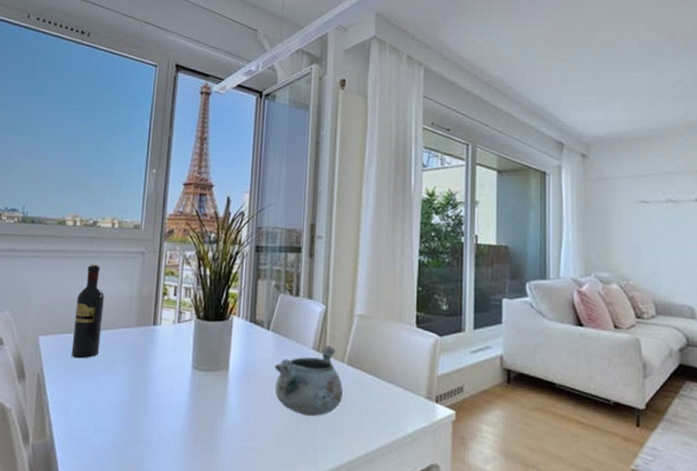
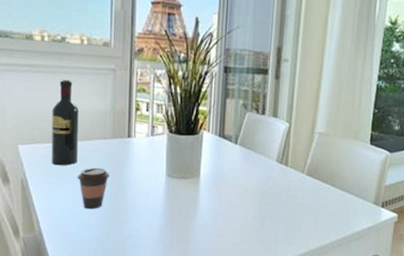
coffee cup: none [97,359,131,410] -> present [77,167,109,210]
decorative bowl: present [274,345,343,417] -> none [241,158,302,218]

